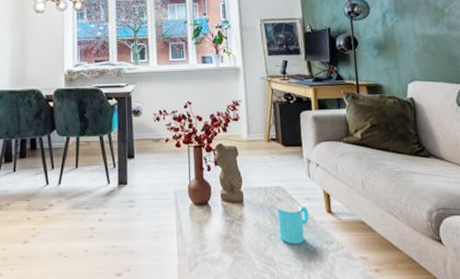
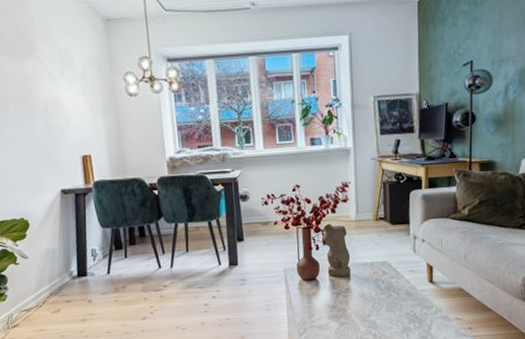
cup: present [277,202,309,244] -> none [382,275,411,311]

